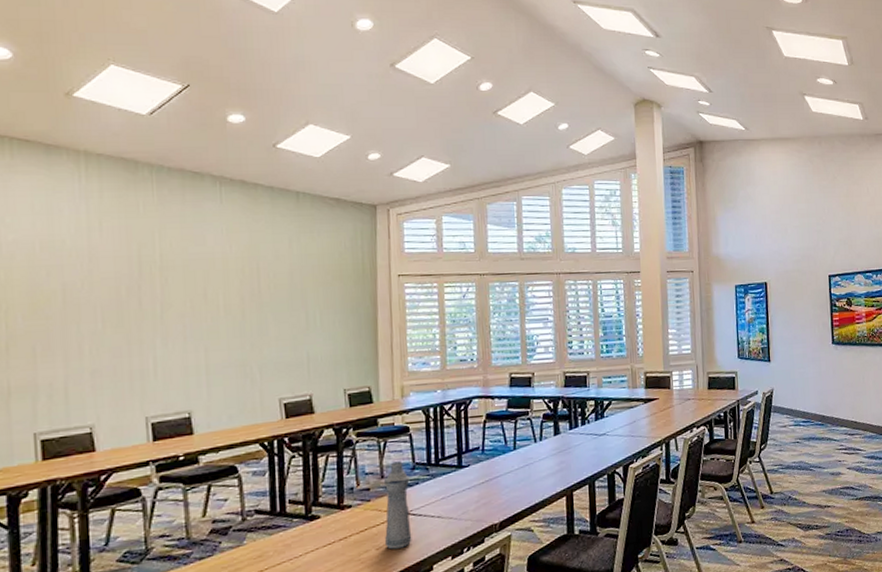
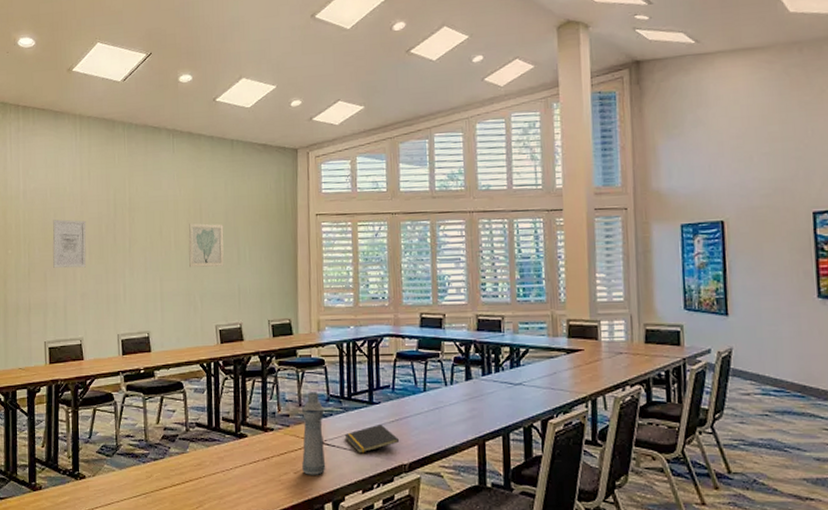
wall art: none [45,279,98,340] -> present [52,219,87,268]
wall art: none [242,284,289,335] -> present [188,223,224,268]
notepad: none [432,487,490,519] -> present [344,425,400,453]

